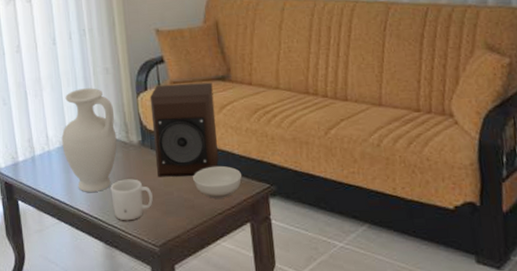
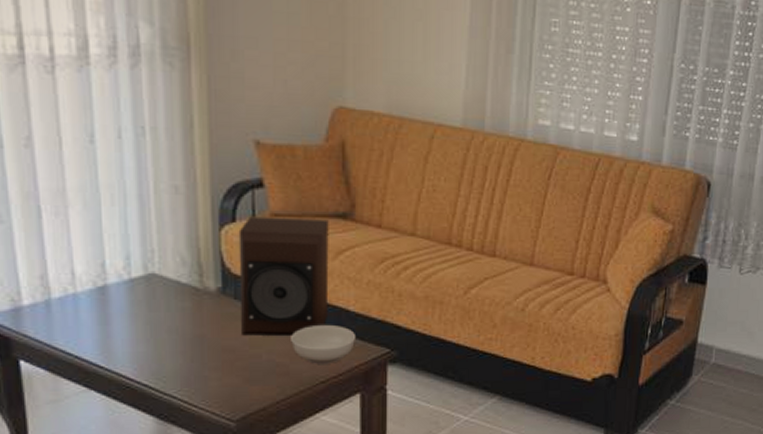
vase: present [61,88,117,192] -> none [97,210,185,351]
mug: present [110,179,153,221] -> none [170,336,232,390]

